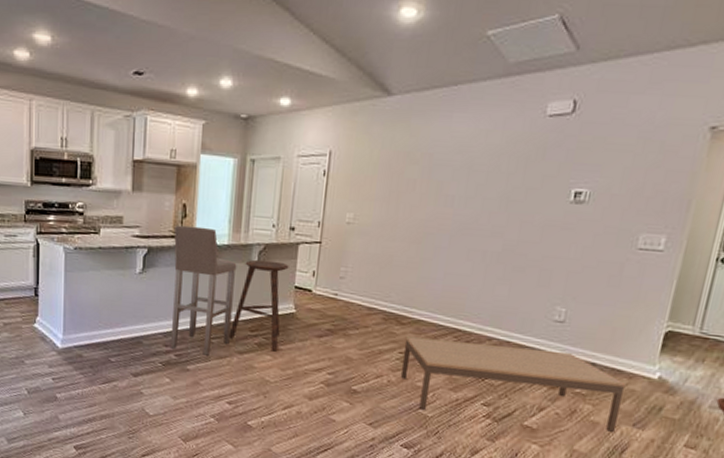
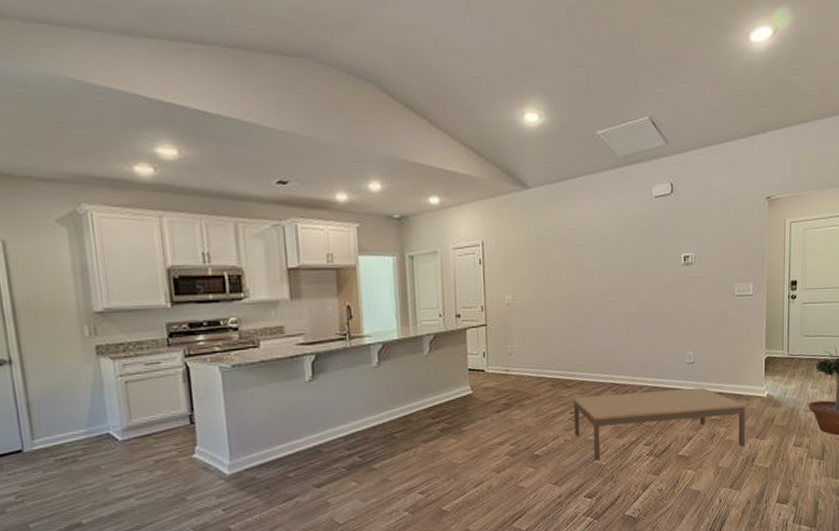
bar stool: present [170,225,237,356] -> none [341,325,413,451]
bar stool: present [228,259,289,352] -> none [411,348,461,434]

